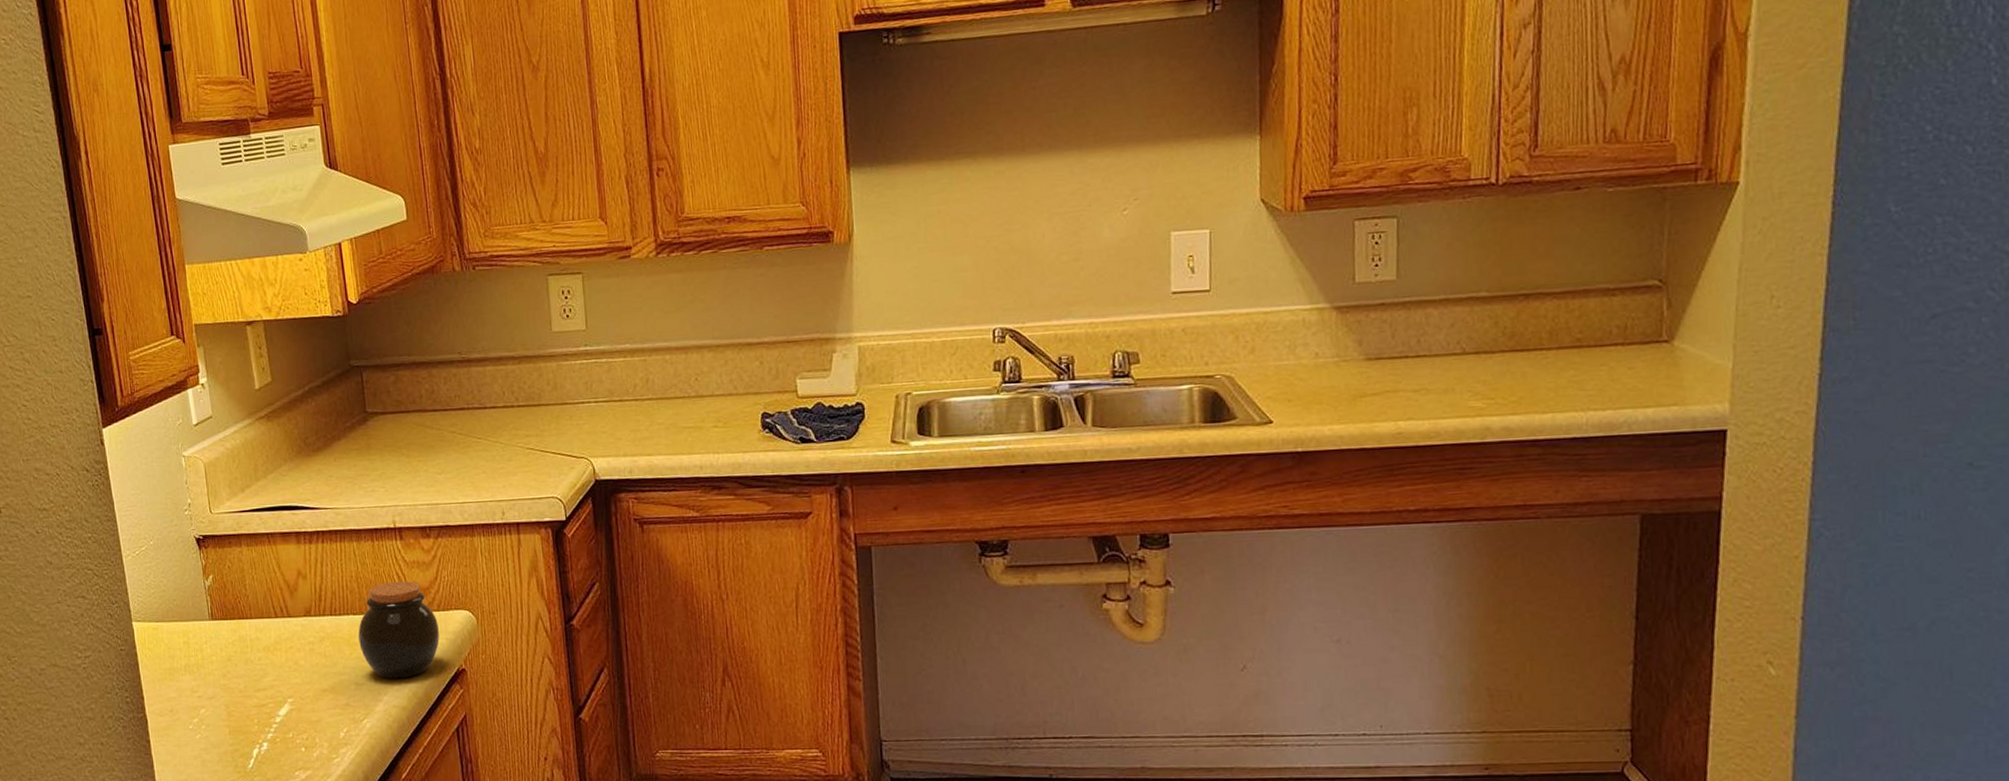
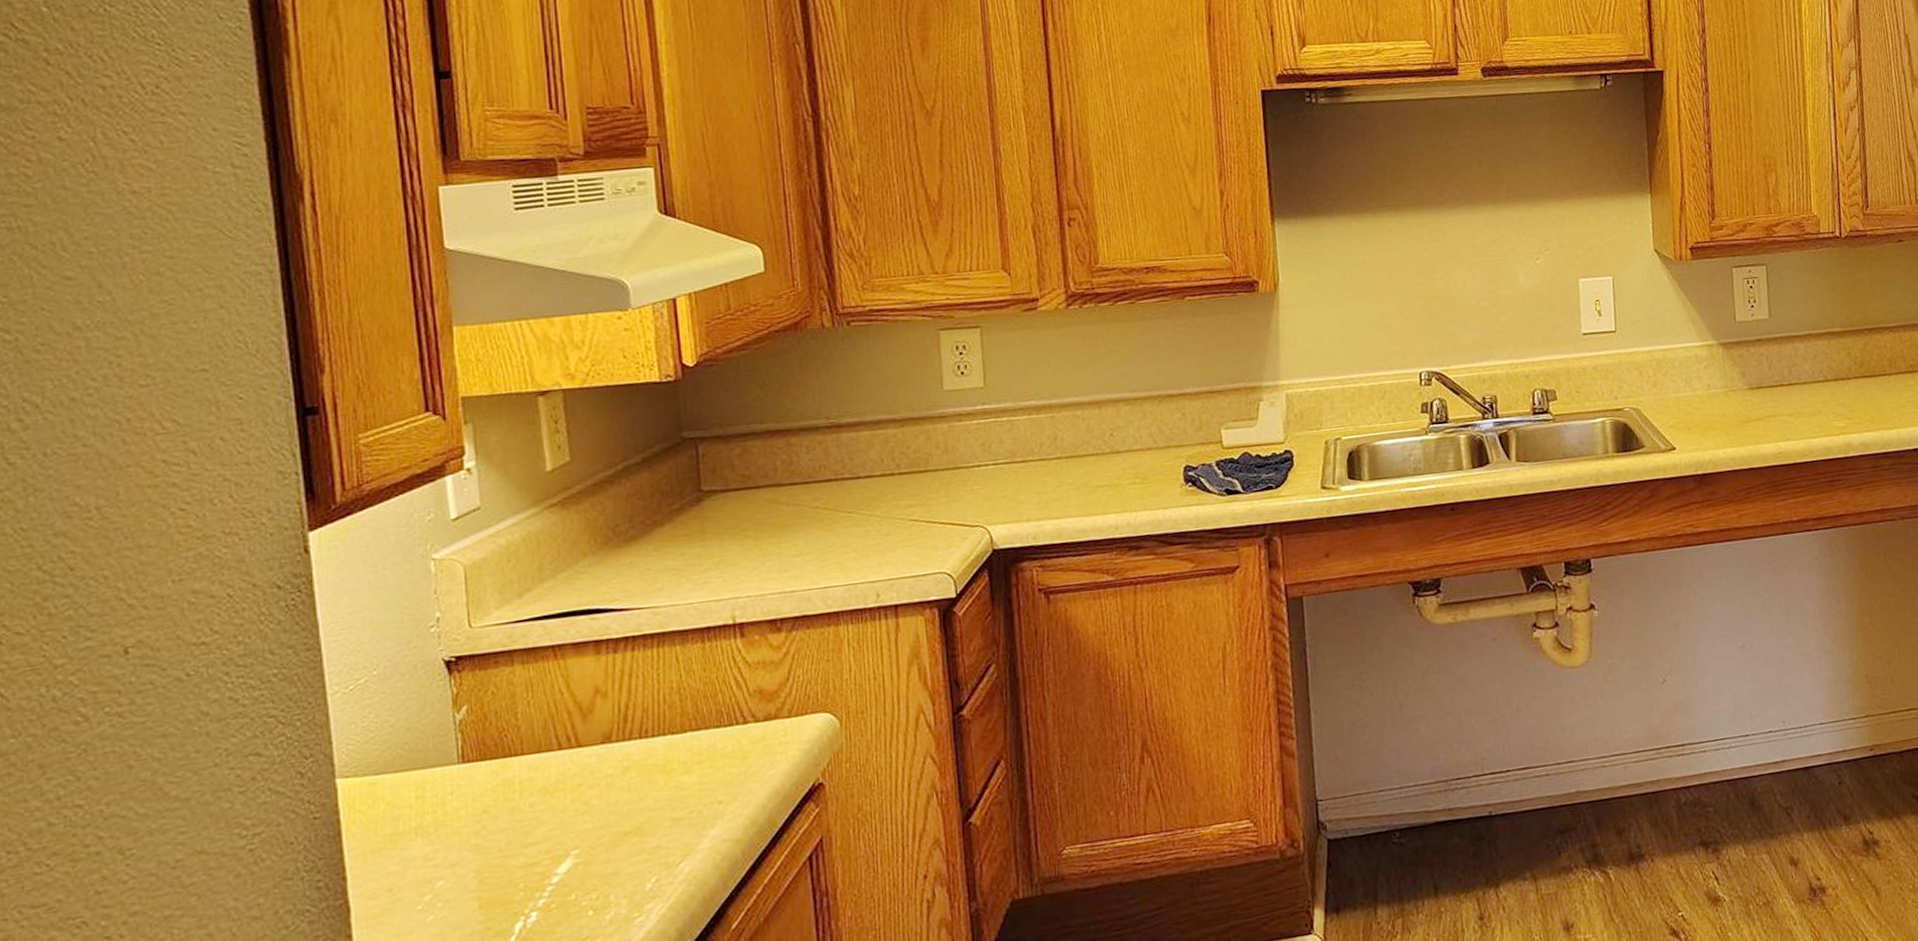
jar: present [358,581,440,679] -> none [678,686,790,807]

